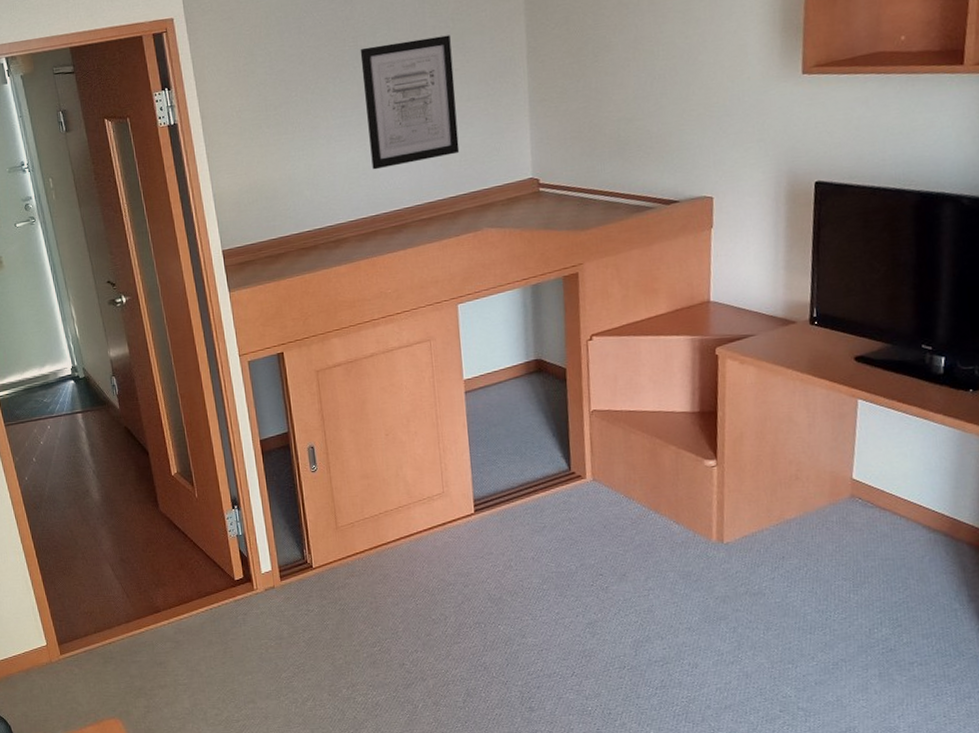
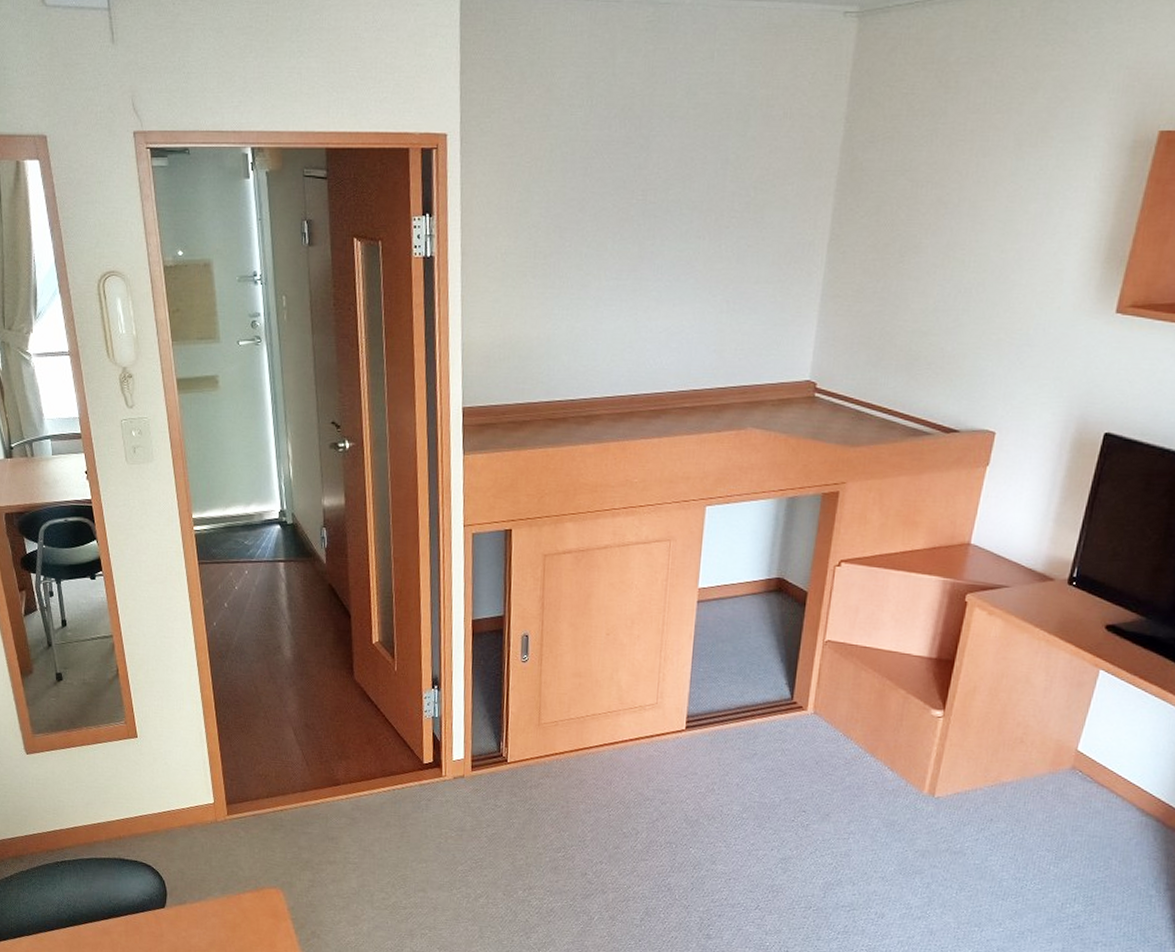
wall art: present [360,35,460,170] -> none [640,204,749,344]

